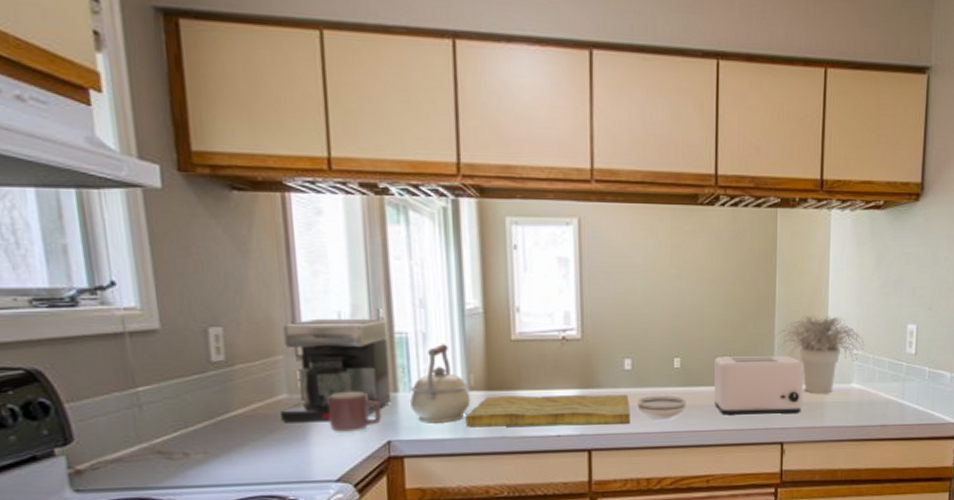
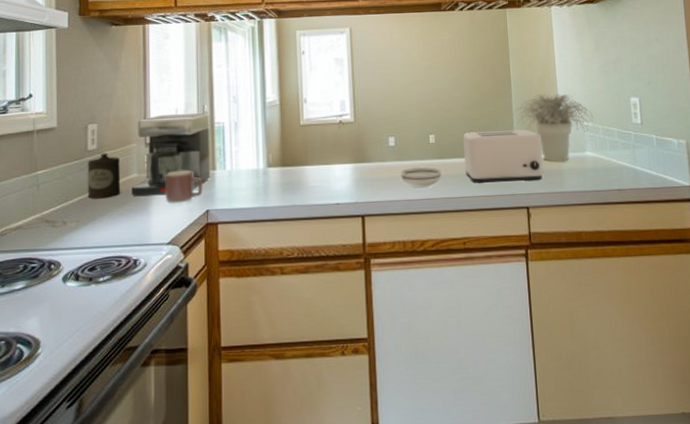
canister: none [213,366,264,425] -> present [88,153,120,199]
kettle: present [410,344,471,423] -> none [224,130,269,195]
cutting board: present [465,394,631,428] -> none [265,167,396,198]

